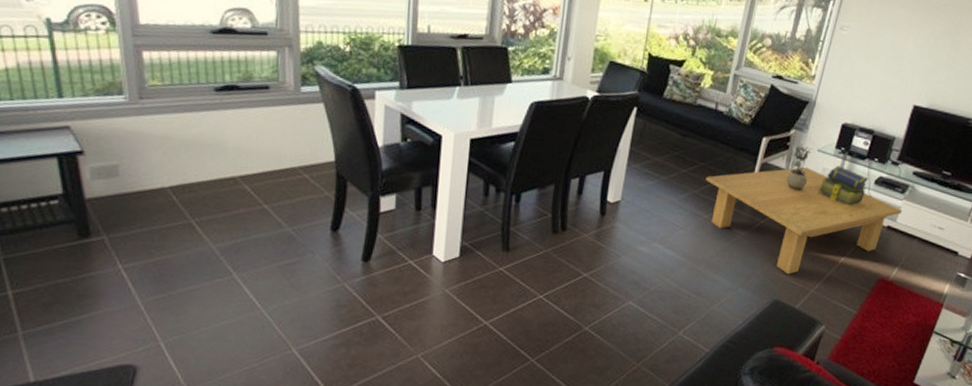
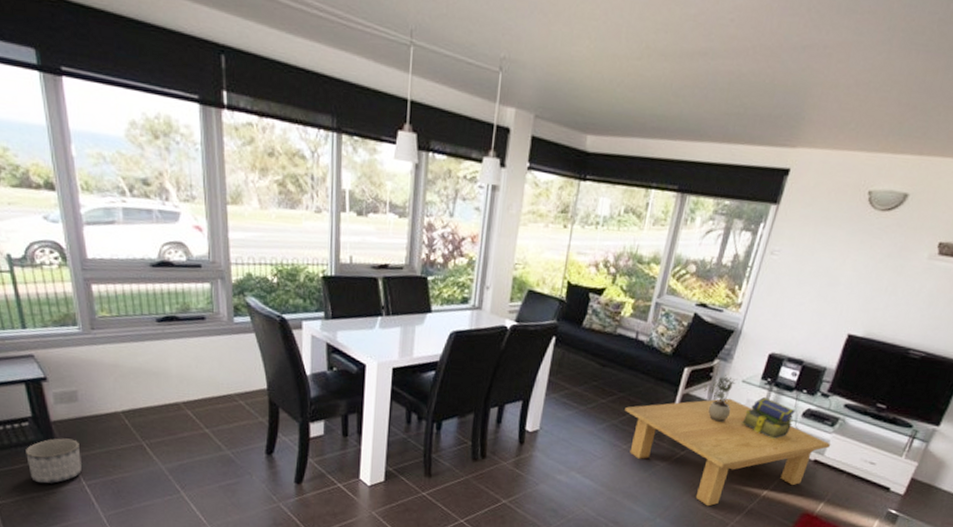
planter: none [53,217,119,269] -> present [26,438,82,484]

